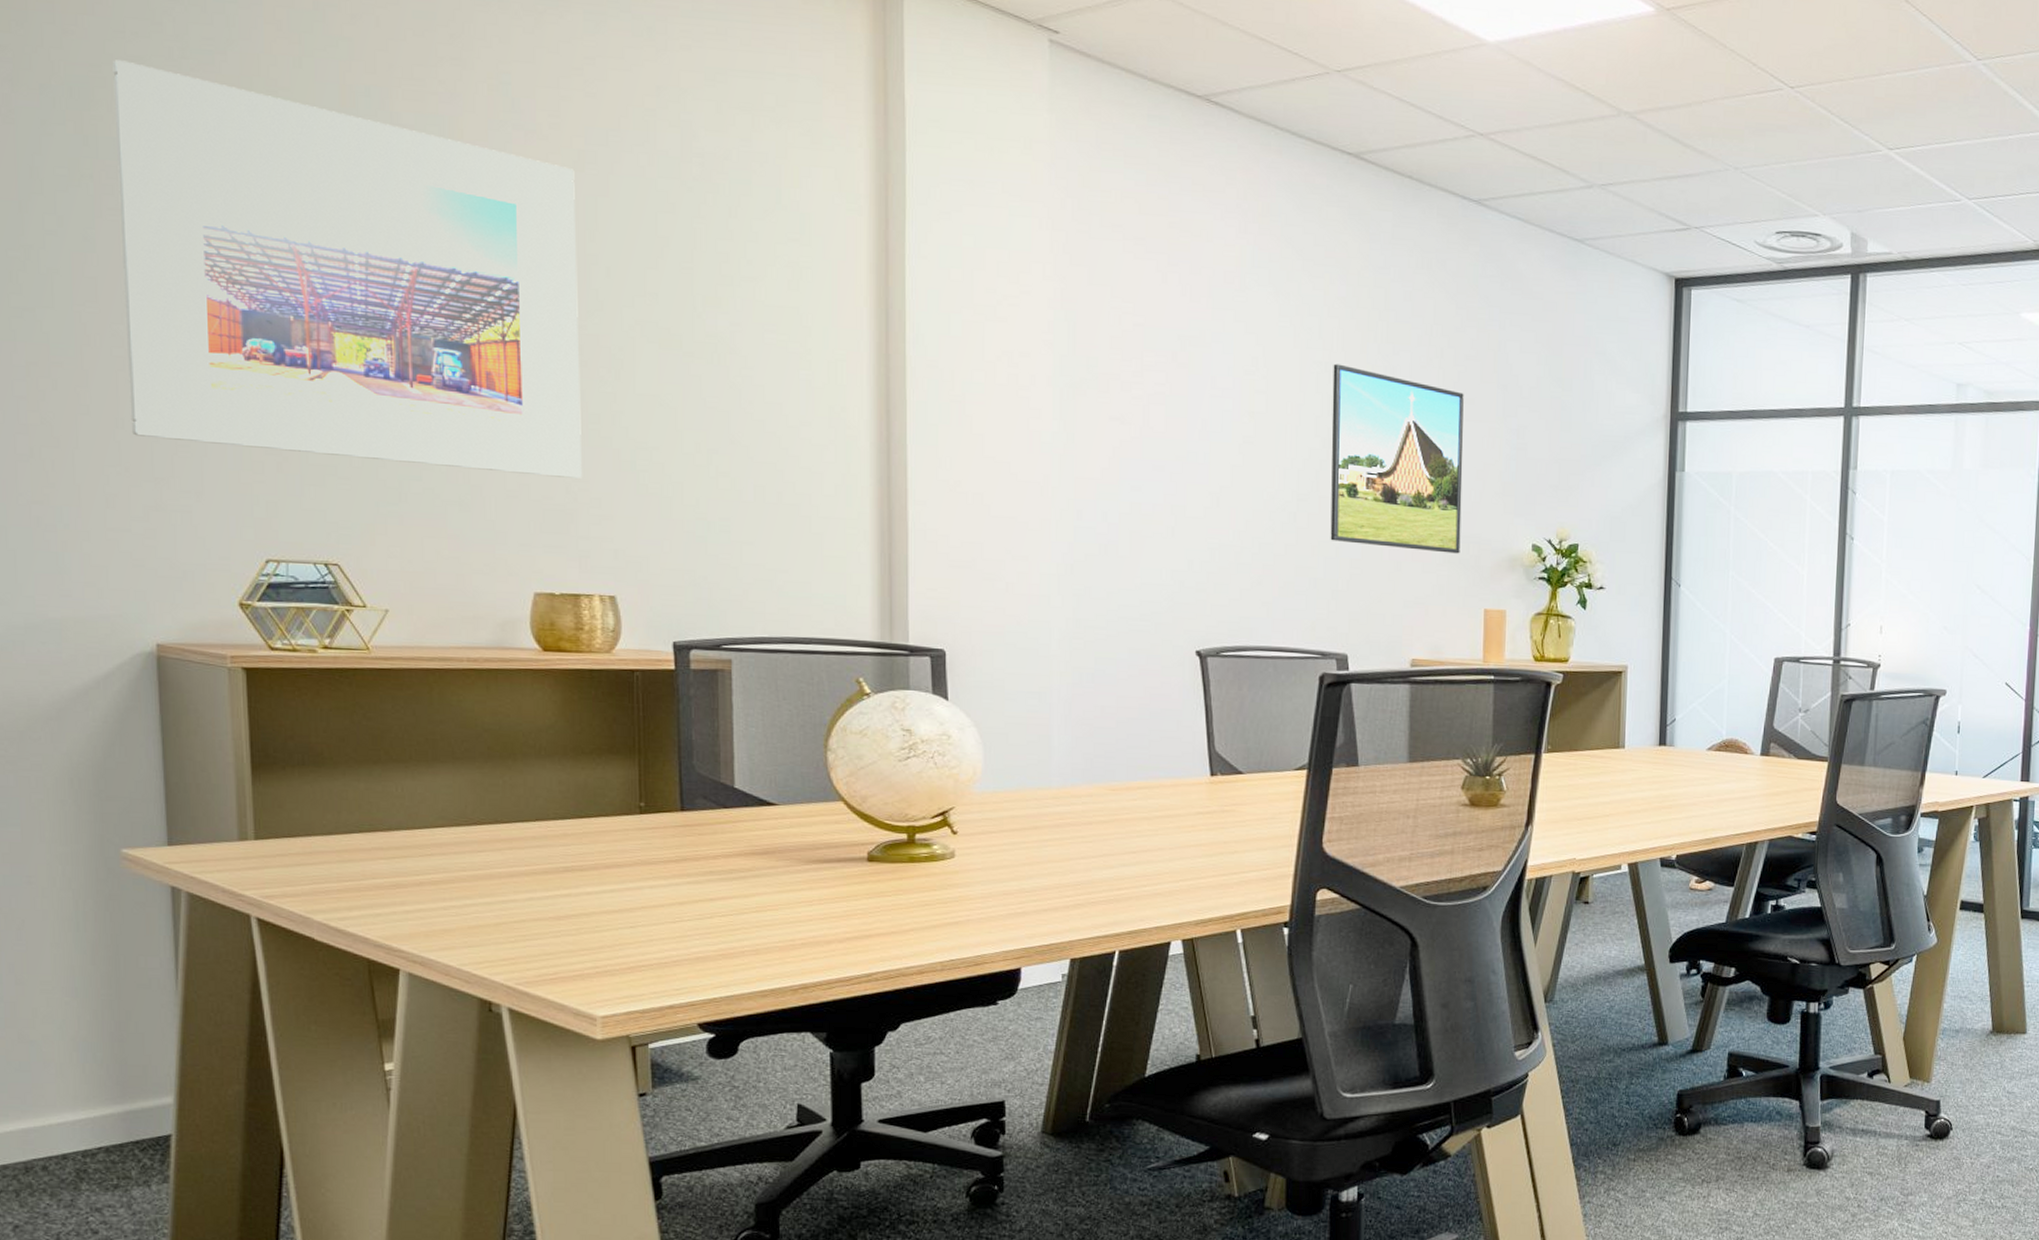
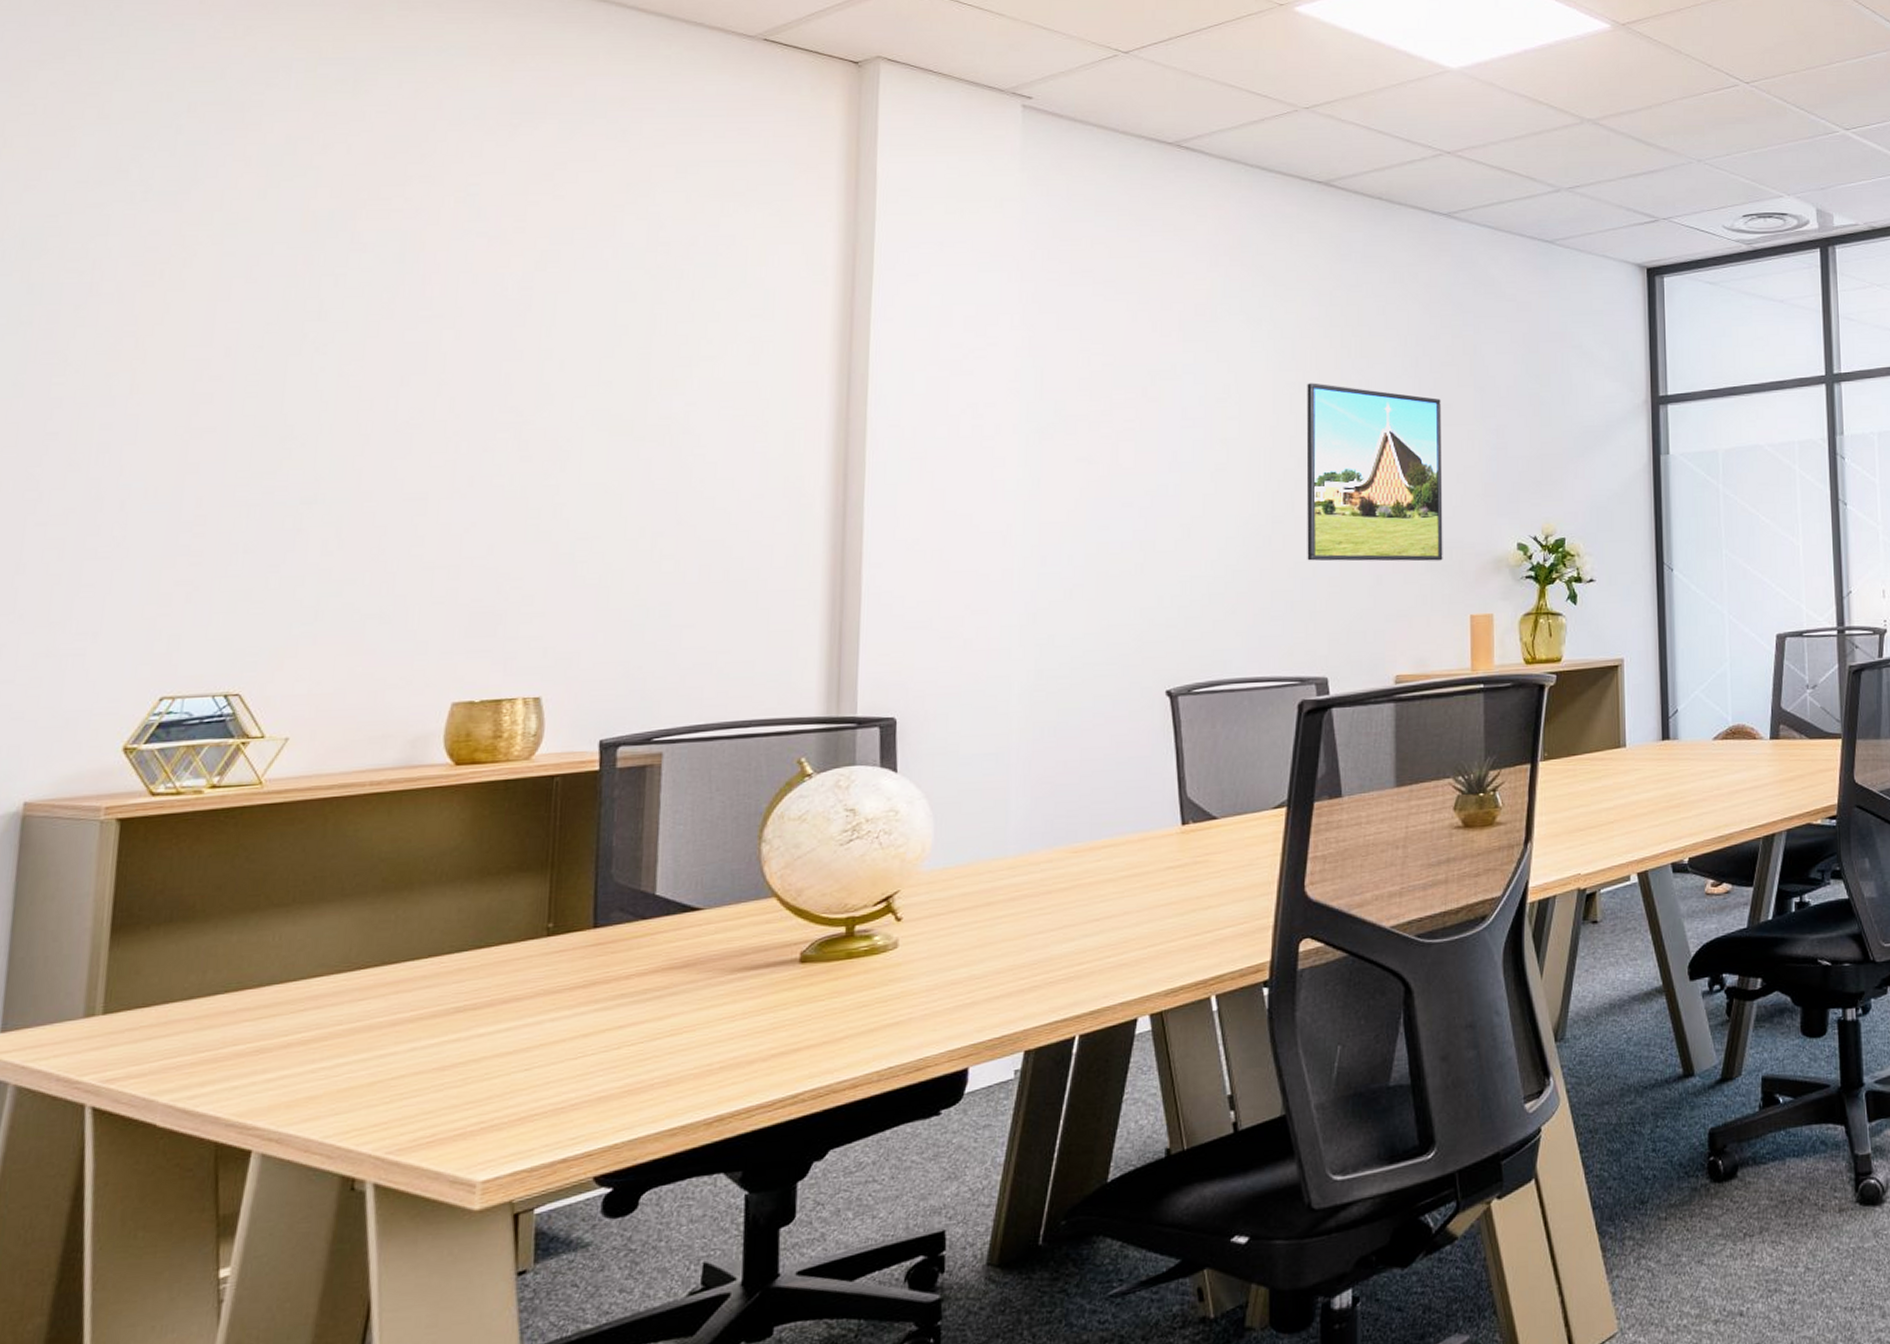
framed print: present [112,60,582,478] -> none [33,208,536,581]

